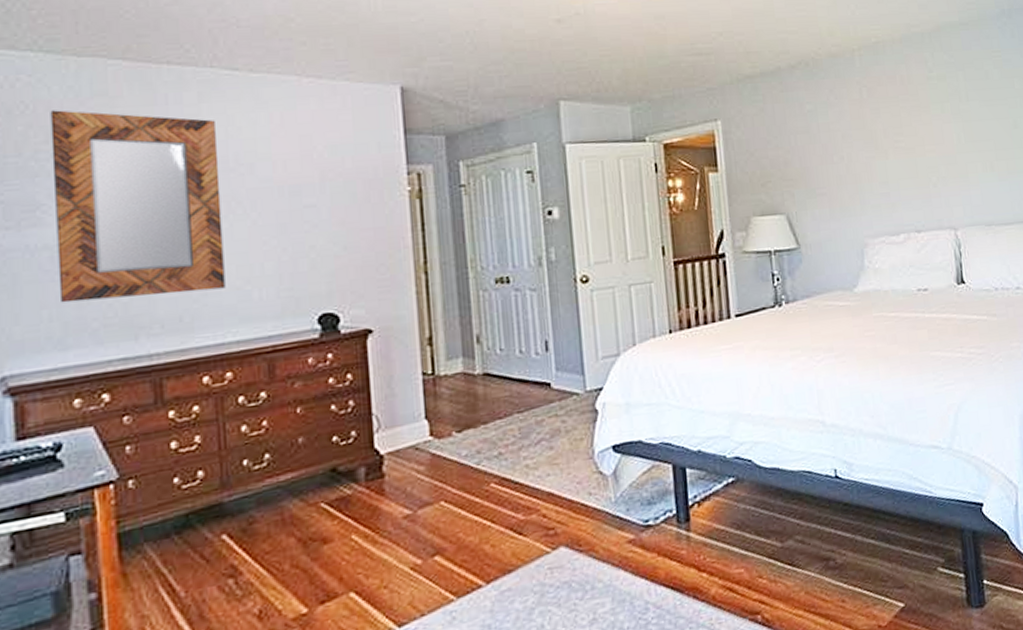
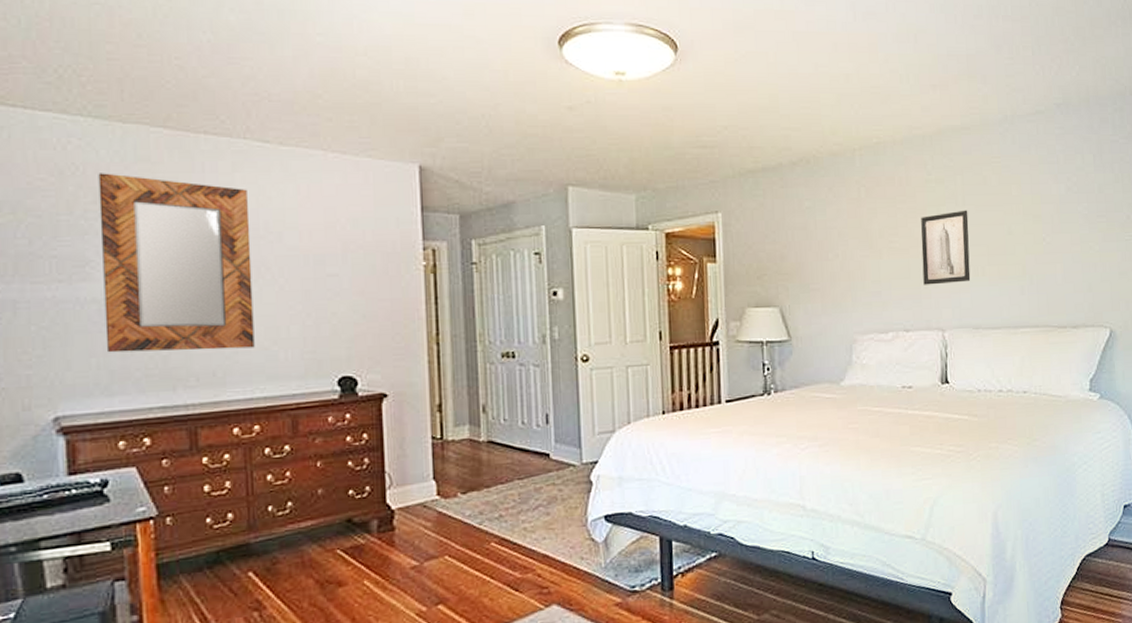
wall art: none [925,105,980,184] -> present [921,210,971,285]

